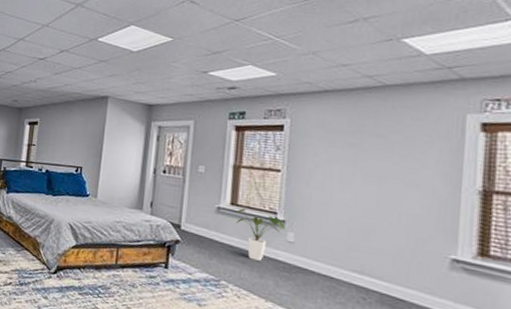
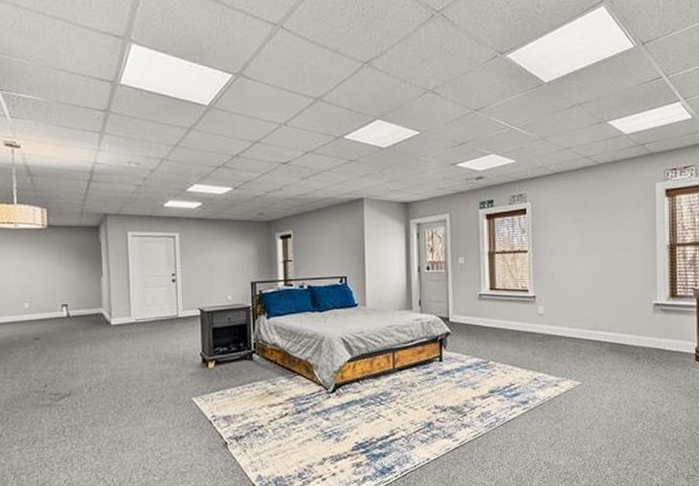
house plant: present [237,207,286,261] -> none [496,290,536,337]

